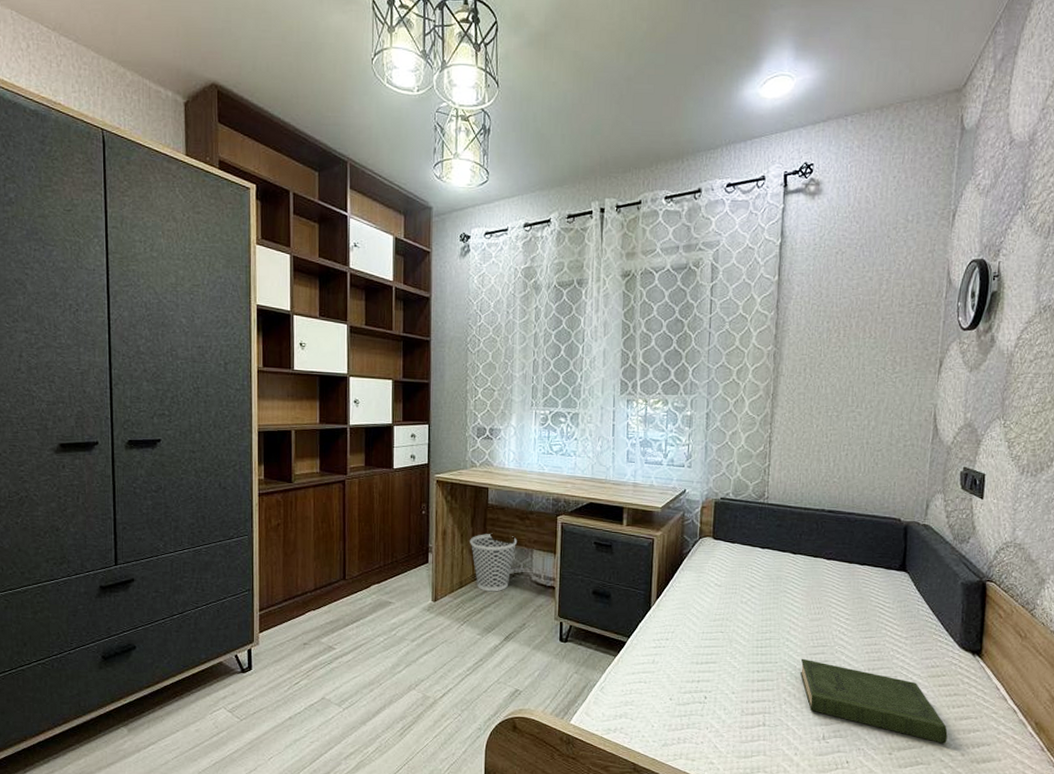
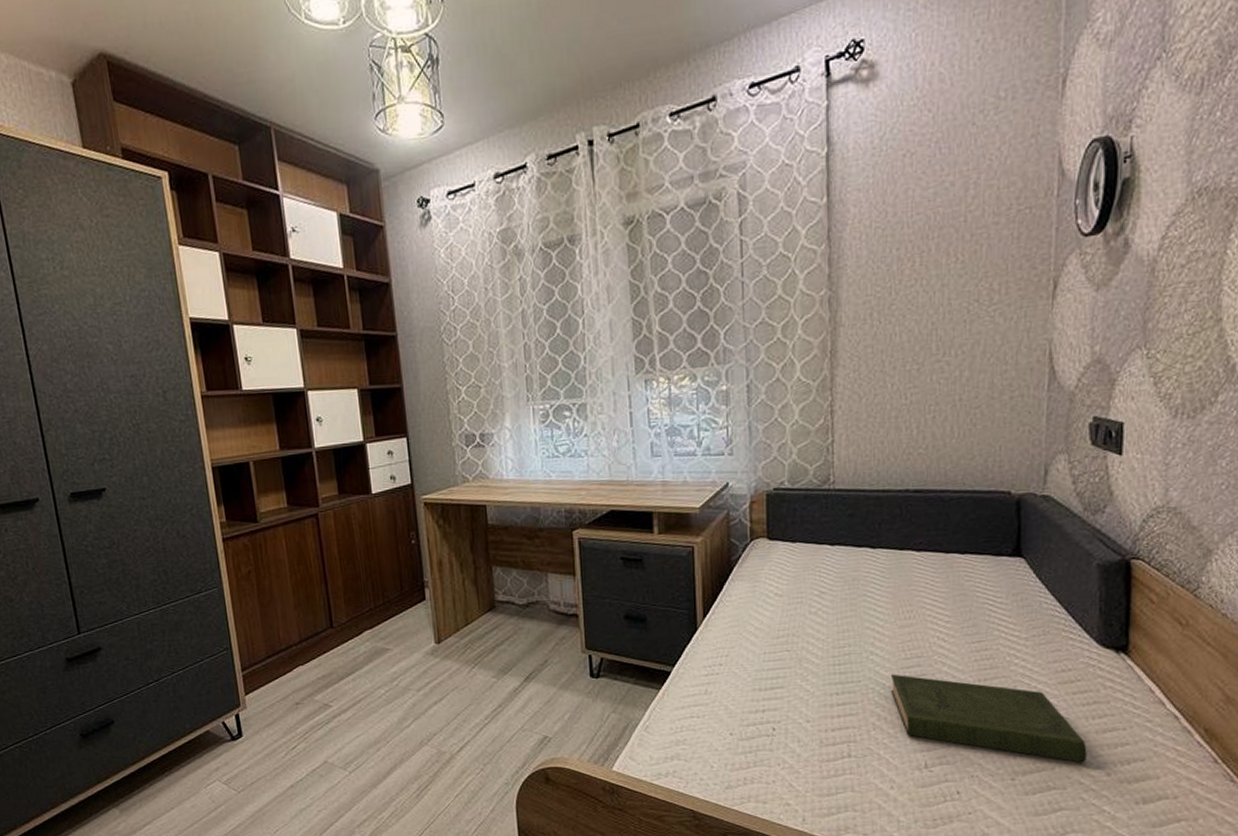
wastebasket: present [470,534,518,592] -> none [471,559,528,627]

